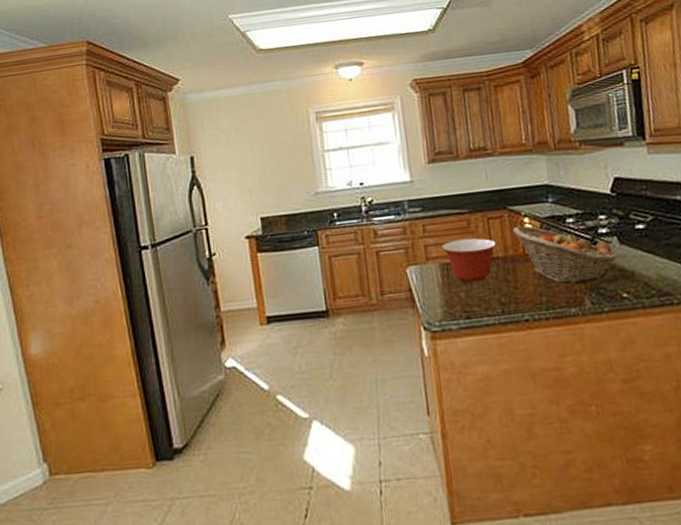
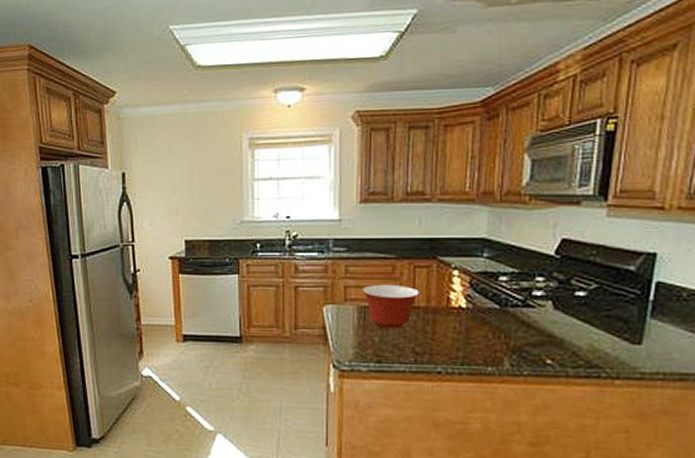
fruit basket: present [513,225,619,284] -> none [440,278,550,343]

